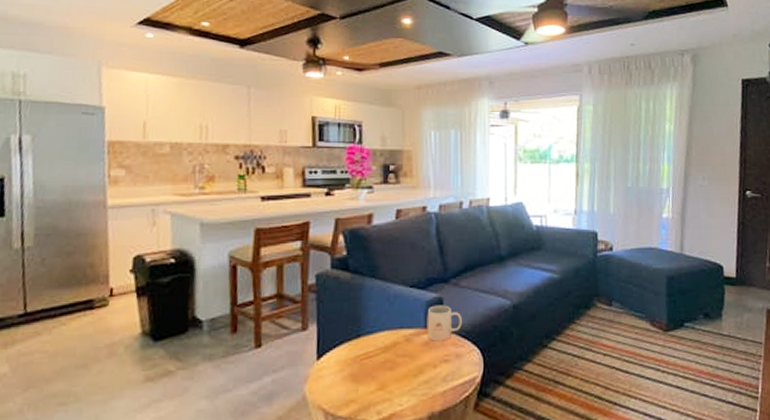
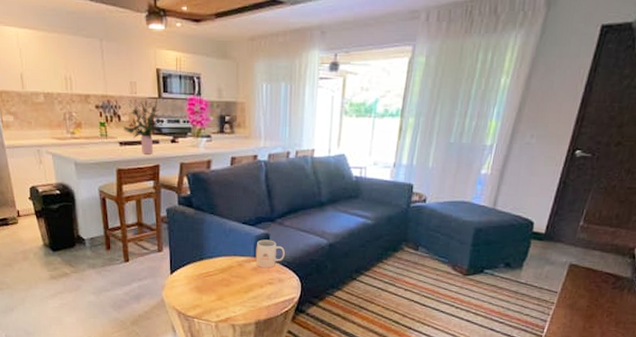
bouquet: none [266,148,317,210] -> present [122,99,163,154]

